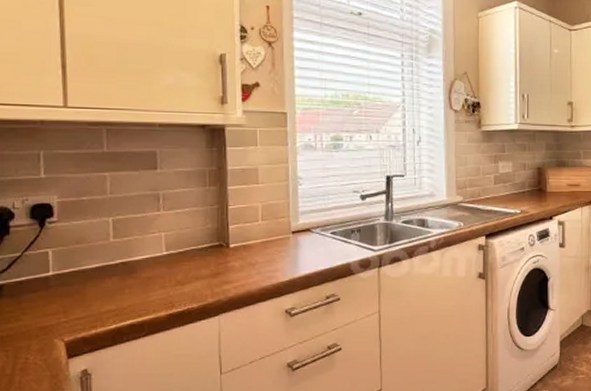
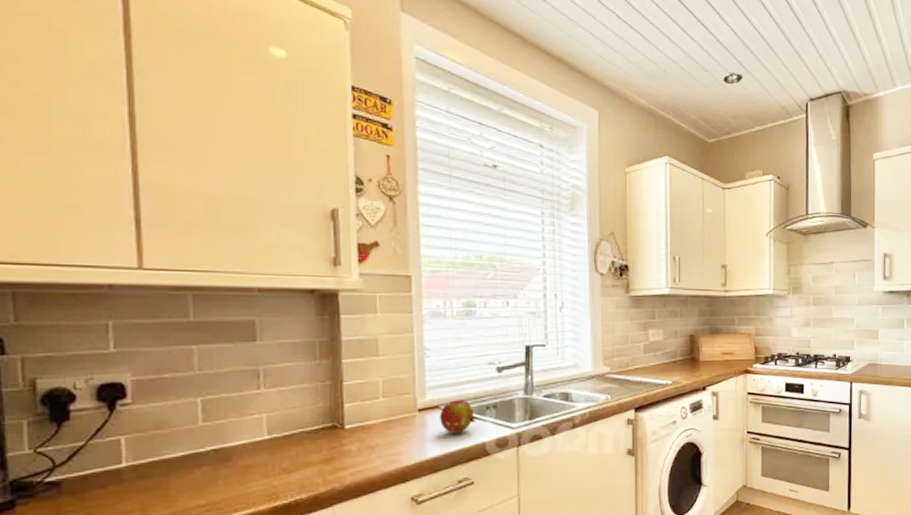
fruit: none [311,224,344,254] -> present [440,400,478,434]

